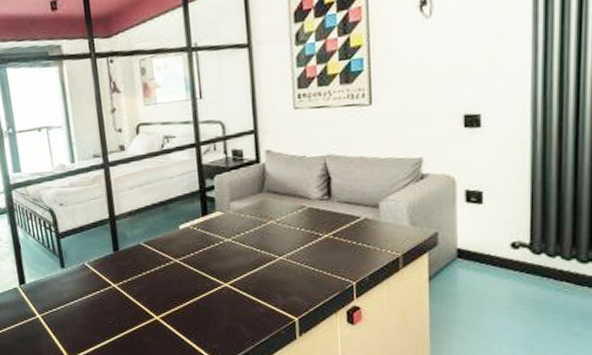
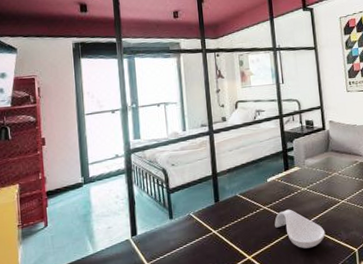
spoon rest: none [188,264,256,313] -> present [274,209,326,249]

